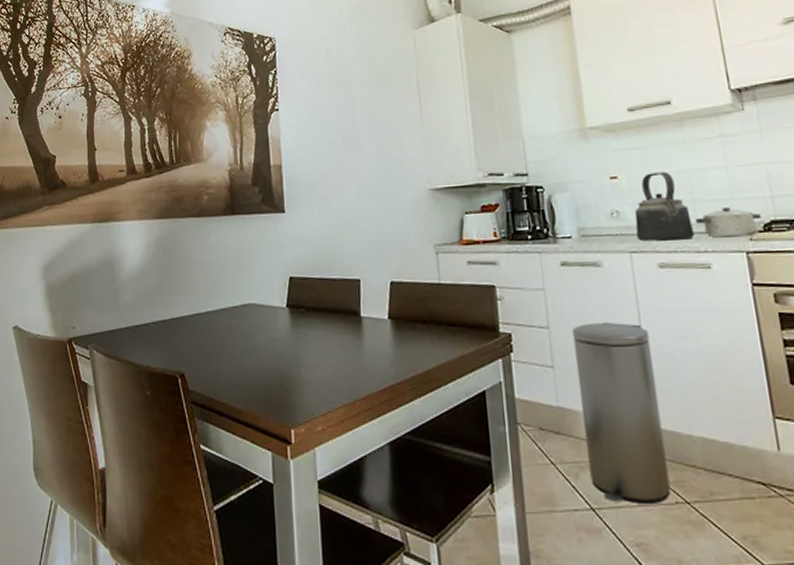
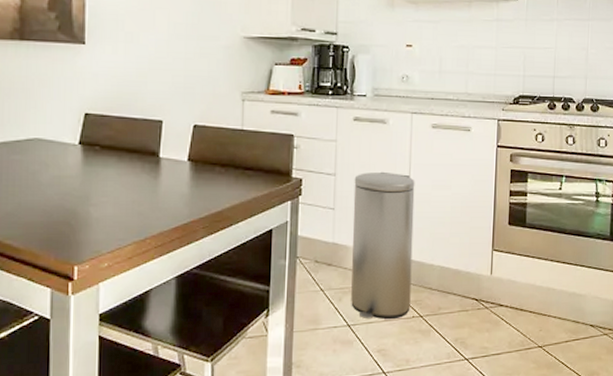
kettle: present [634,172,695,241] -> none [418,45,464,106]
cooking pot: present [695,207,762,238] -> none [465,81,514,107]

